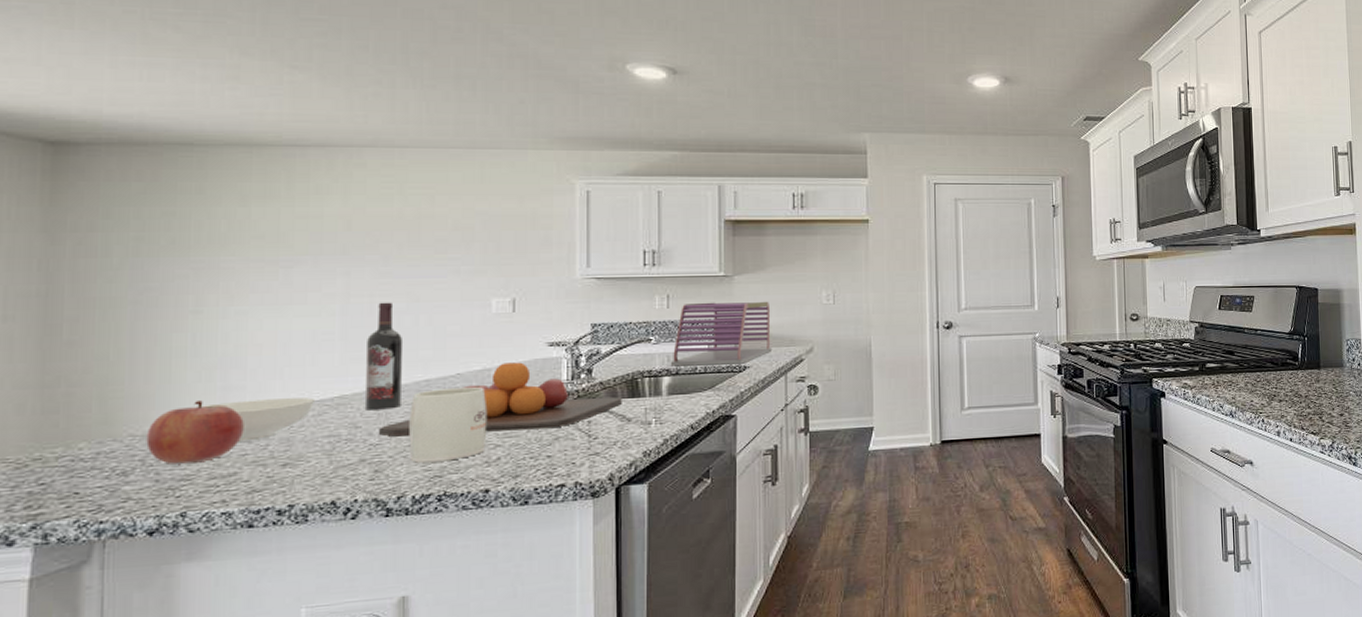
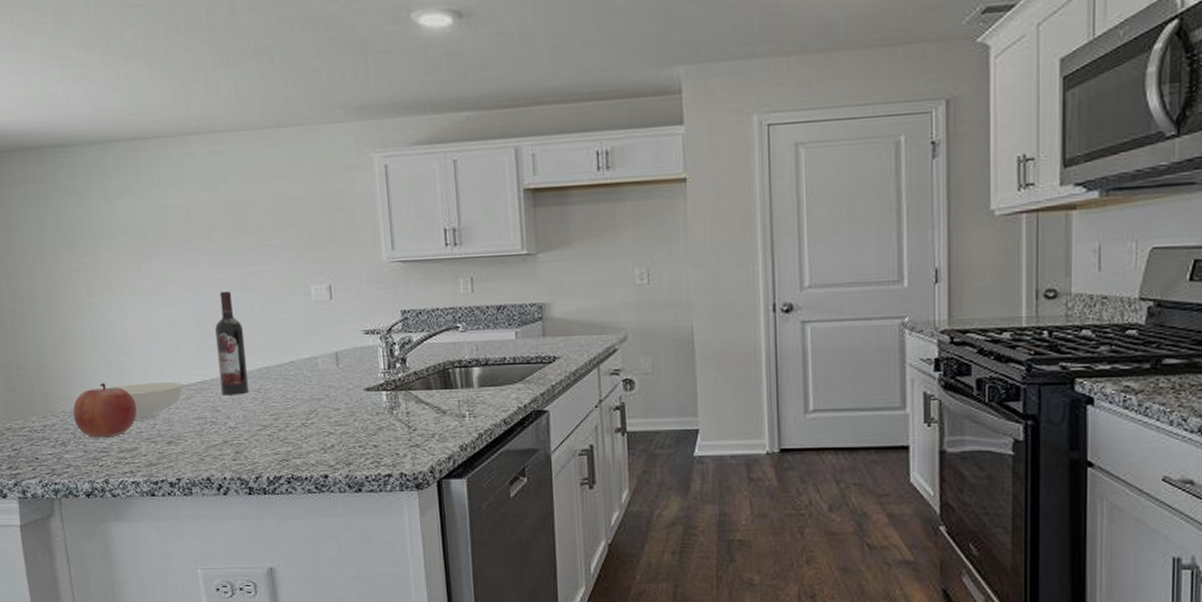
chopping board: present [378,362,622,436] -> none [234,350,436,420]
mug: present [409,386,488,463] -> none [256,374,321,446]
dish rack: present [670,301,773,367] -> none [479,282,583,356]

